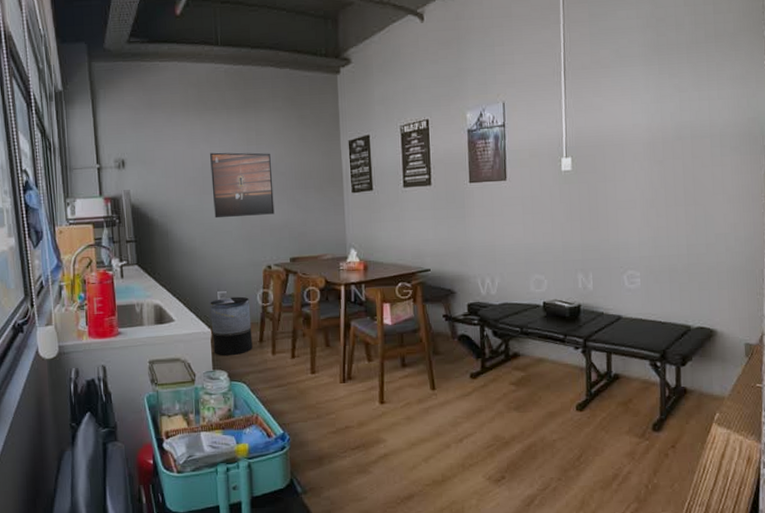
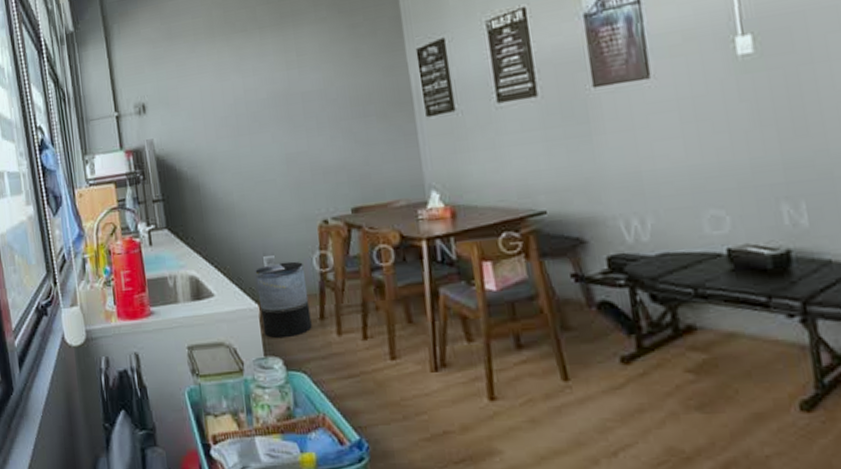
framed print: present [210,152,275,219] -> none [243,76,327,165]

